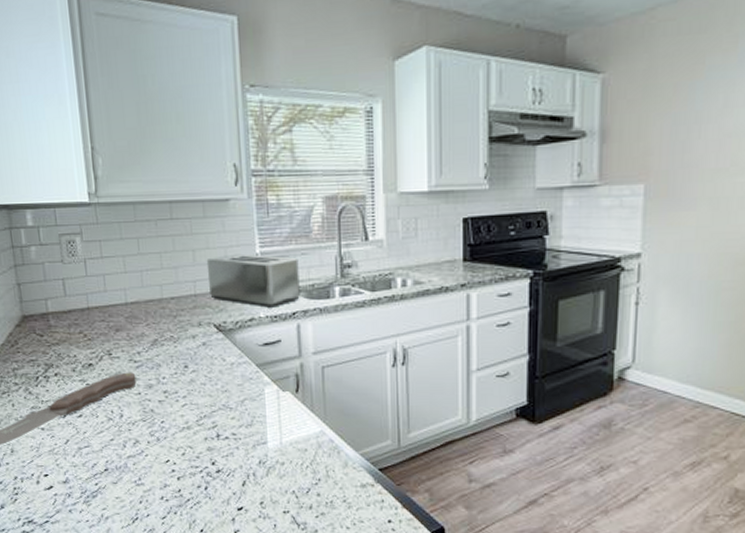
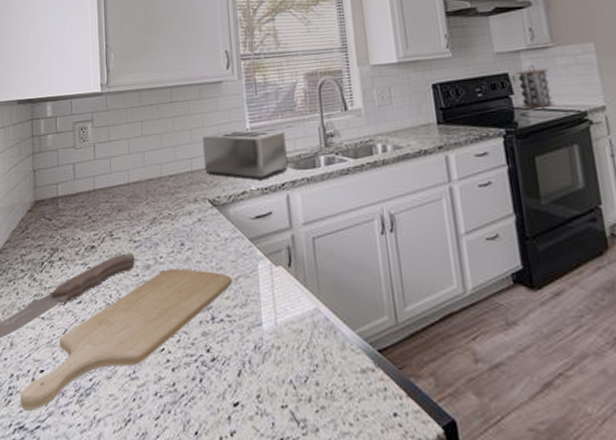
chopping board: none [26,389,239,509] -> present [21,269,233,412]
spice rack: none [555,203,590,250] -> present [517,64,554,108]

